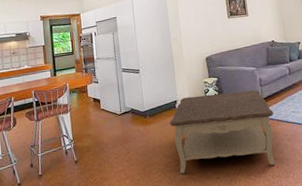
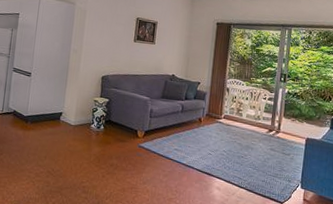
coffee table: present [170,89,275,174] -> none [49,111,157,197]

